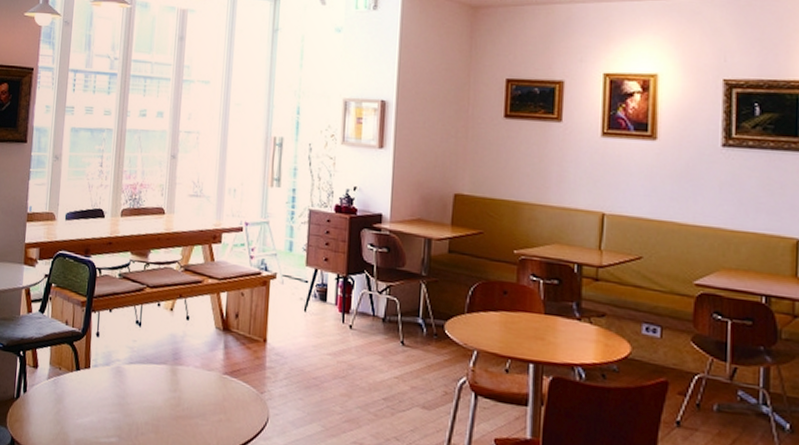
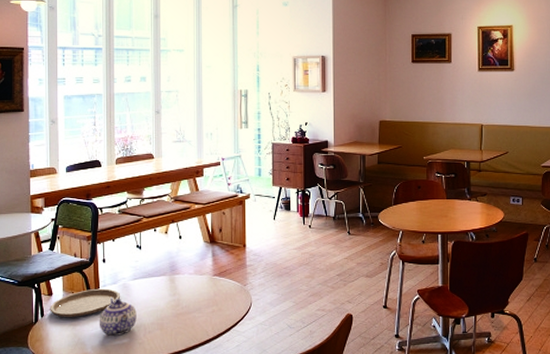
plate: none [33,367,113,400] -> present [50,288,121,317]
teapot: none [85,382,130,432] -> present [99,298,137,337]

